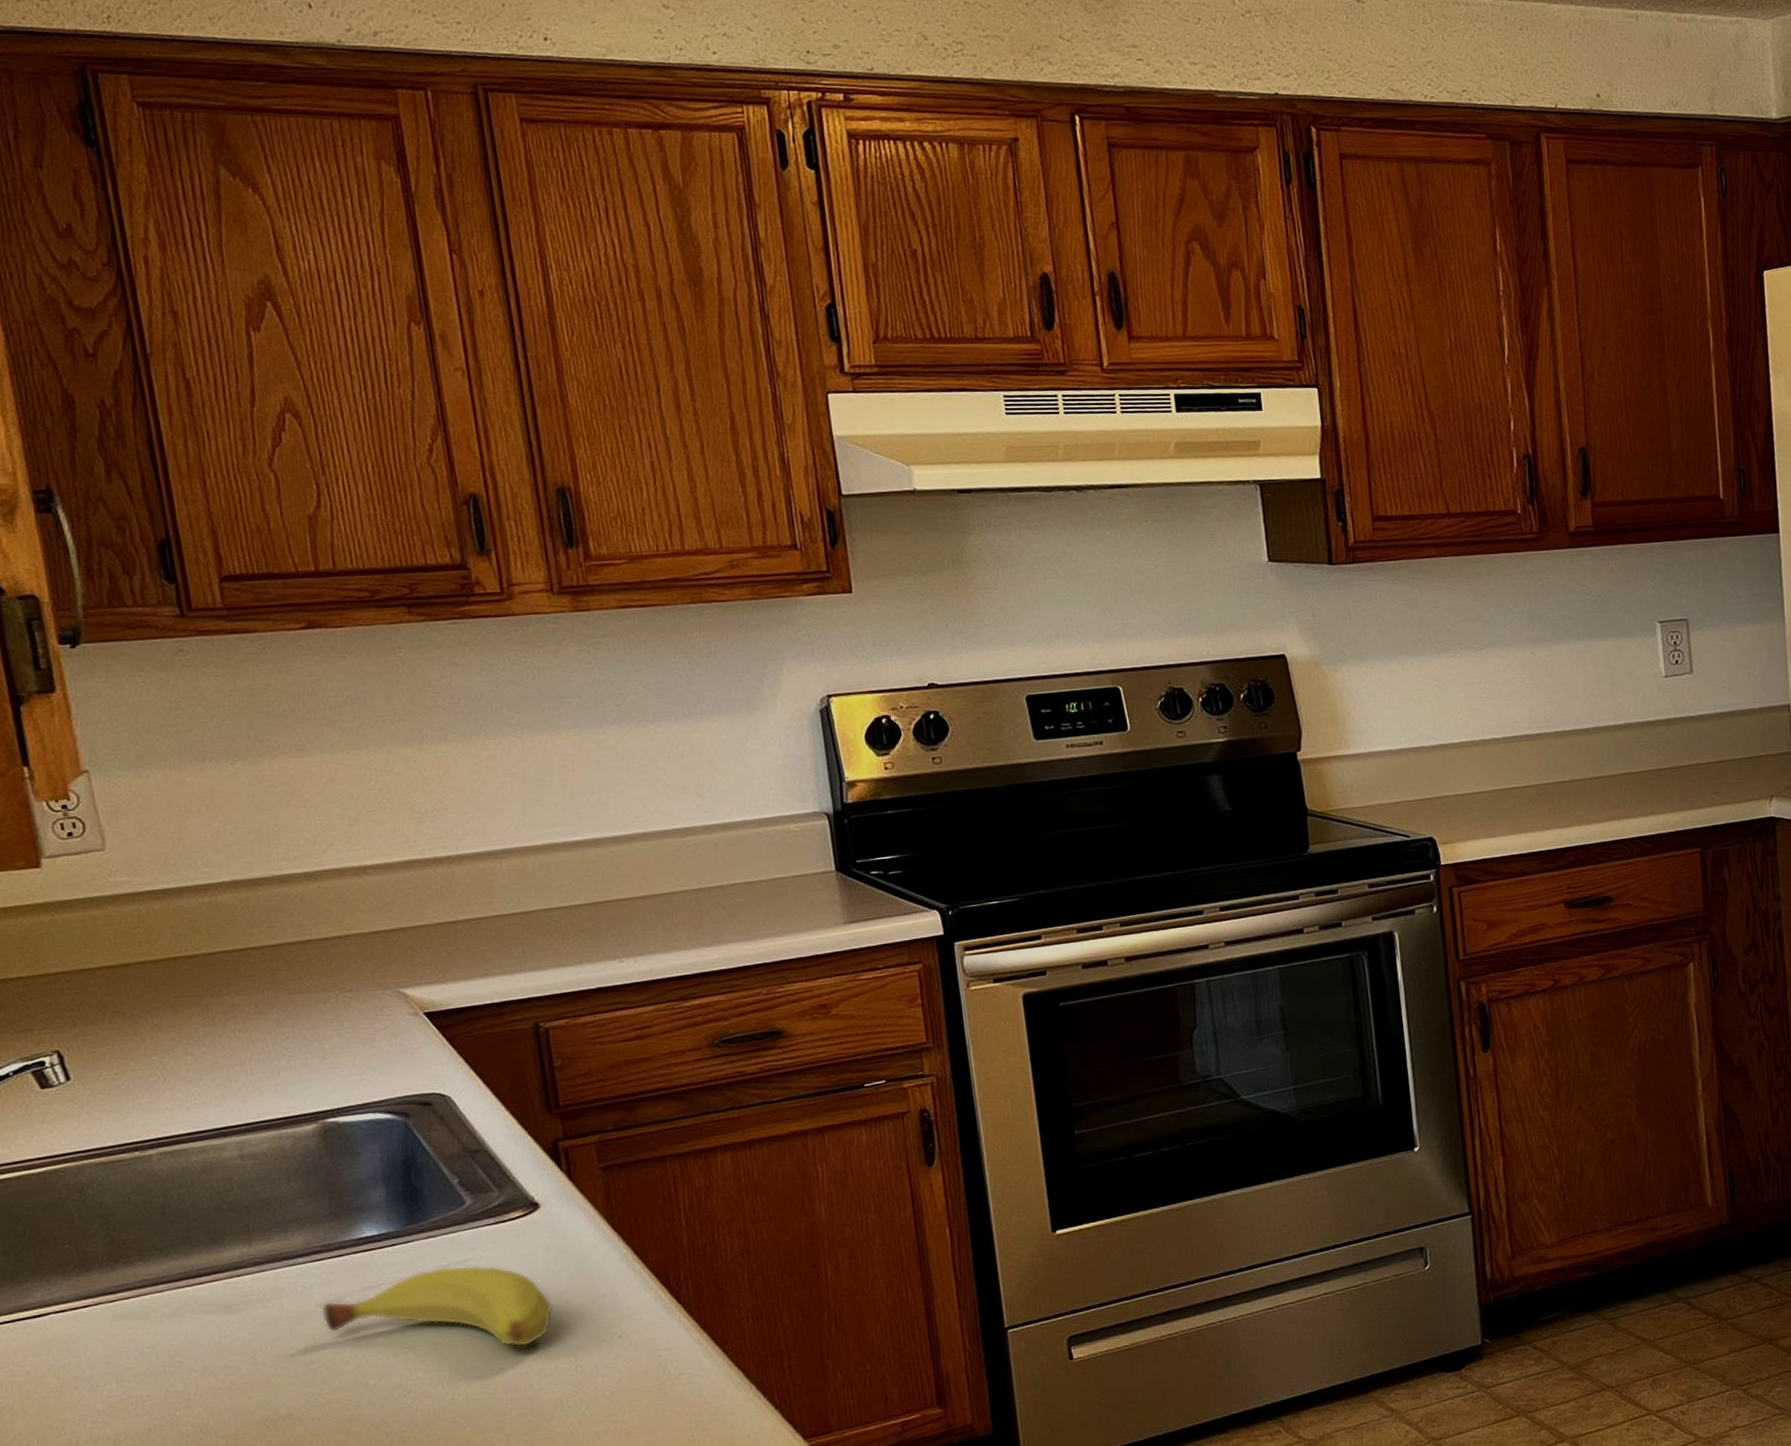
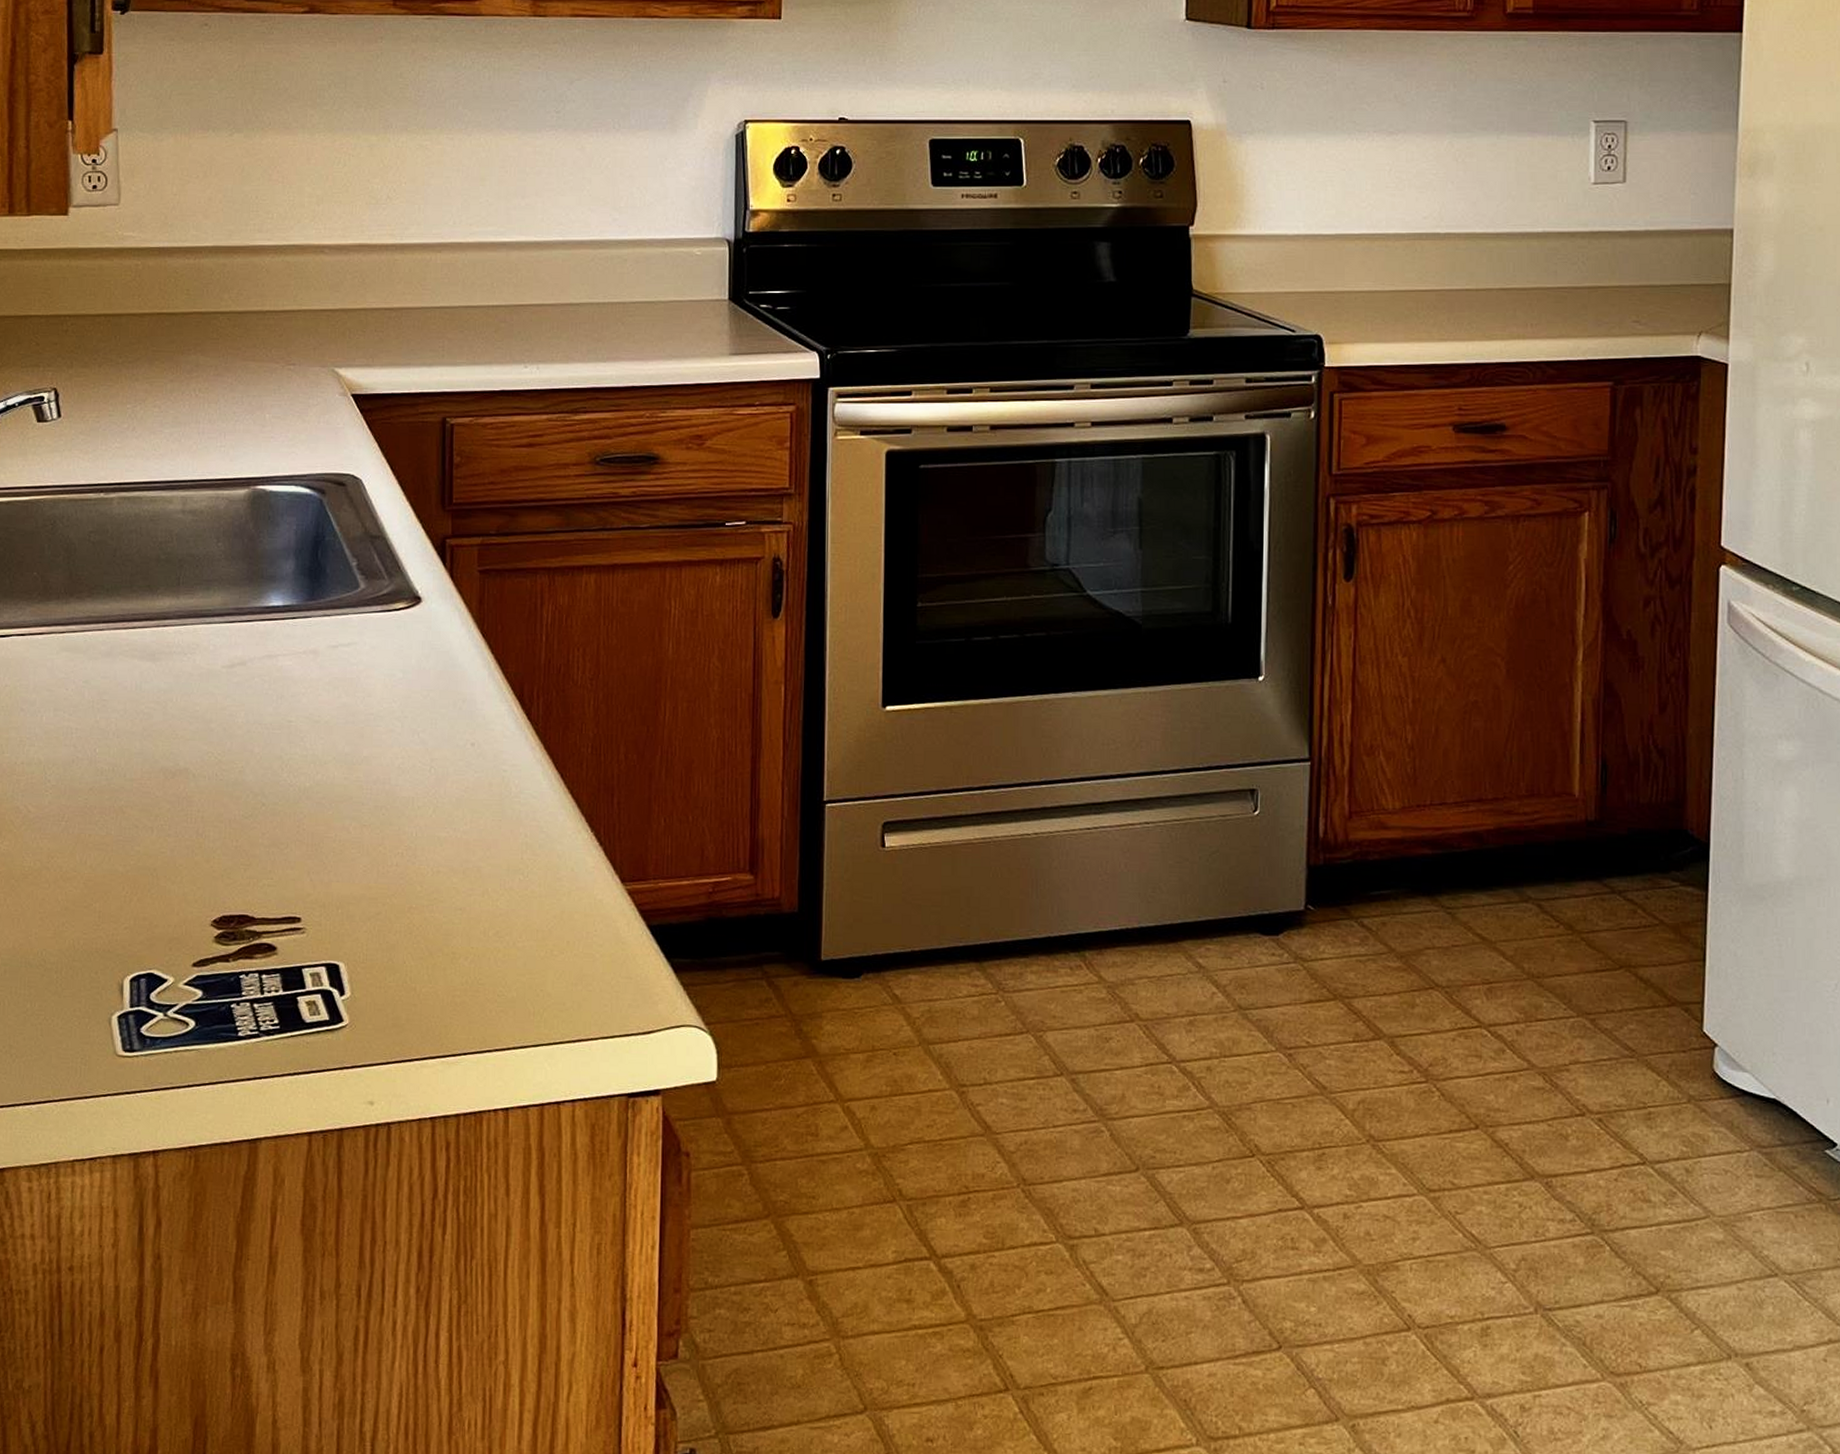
fruit: present [322,1265,554,1347] -> none [226,646,419,740]

